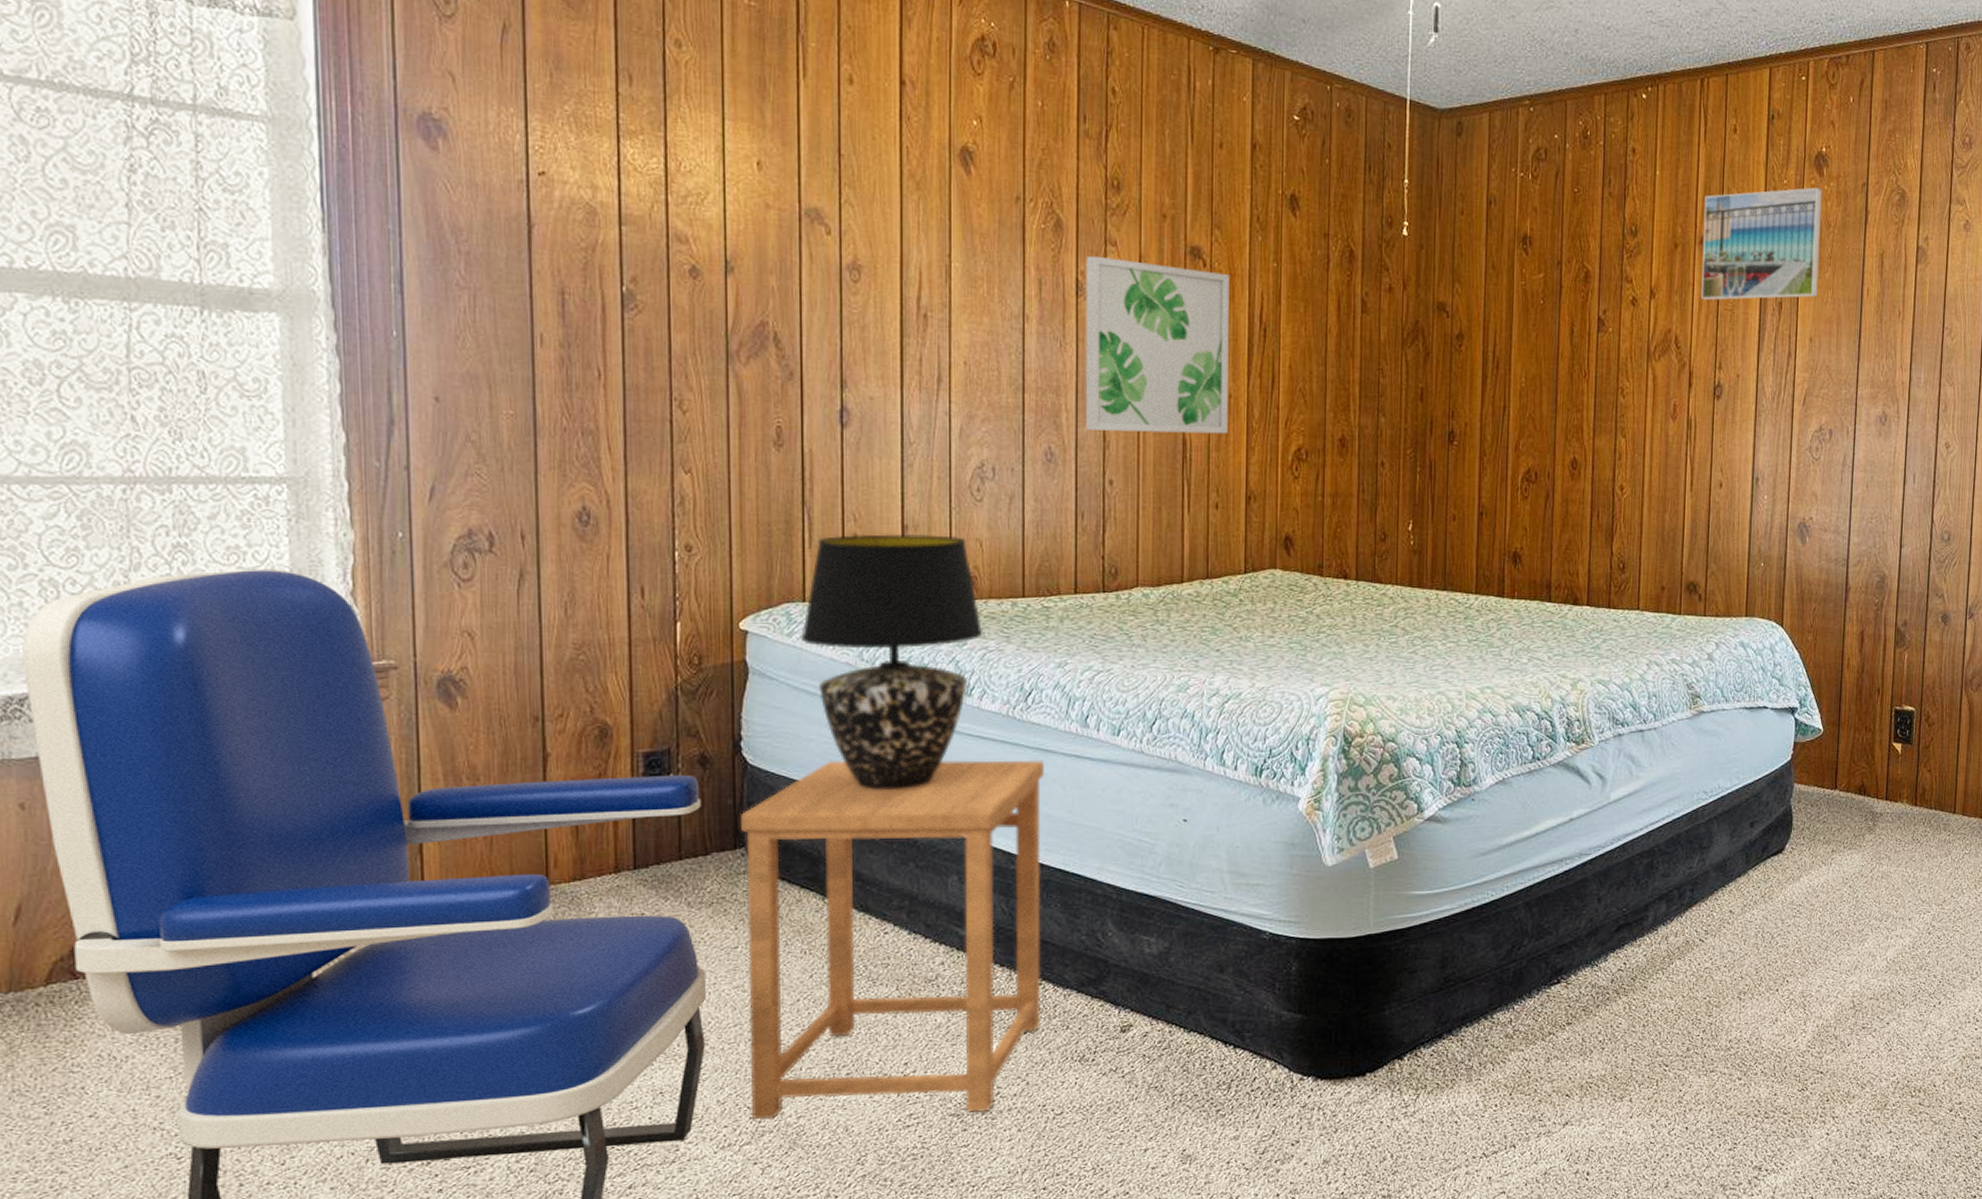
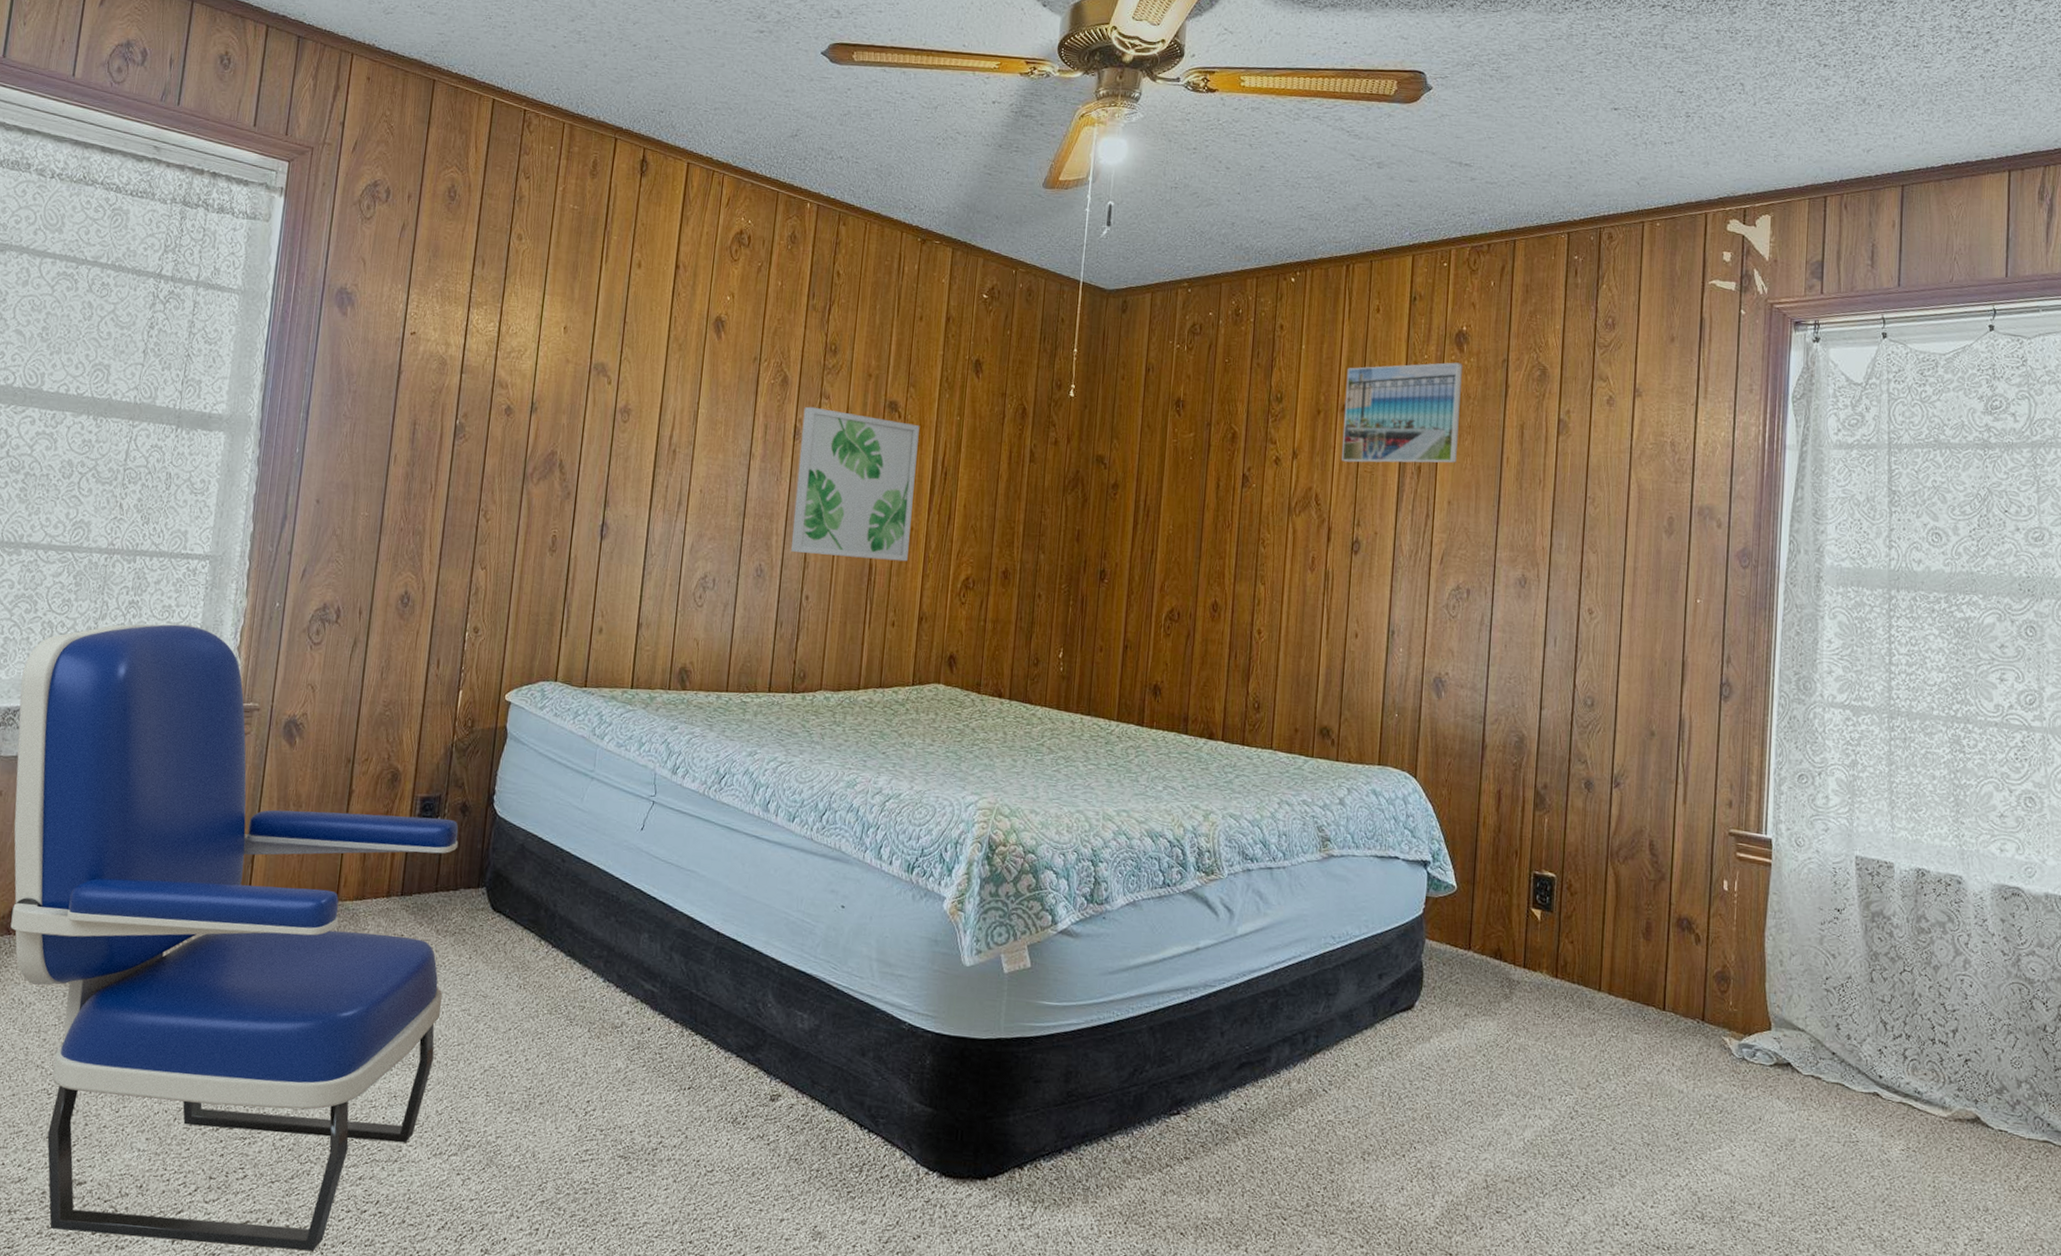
side table: present [741,759,1044,1120] -> none [460,819,729,1159]
table lamp: present [801,534,984,790] -> none [550,628,692,851]

